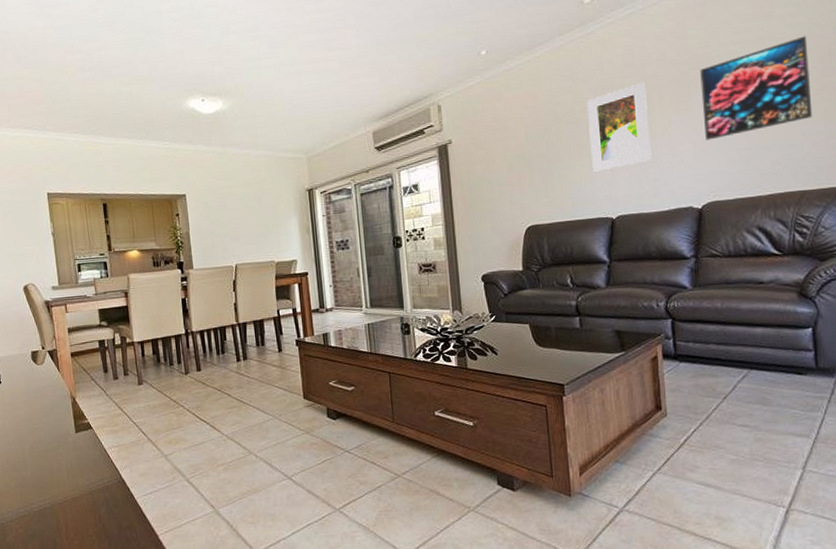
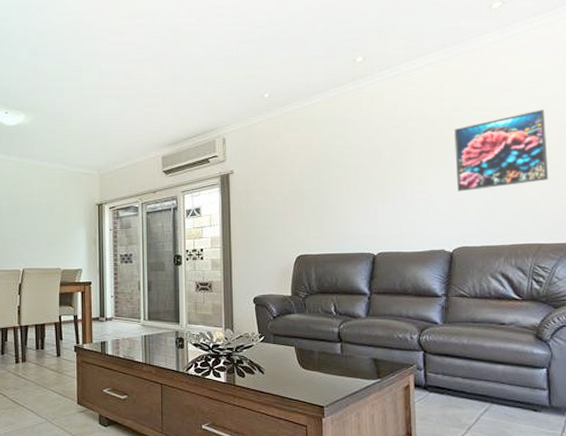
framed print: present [587,81,652,172] -> none [356,135,410,211]

